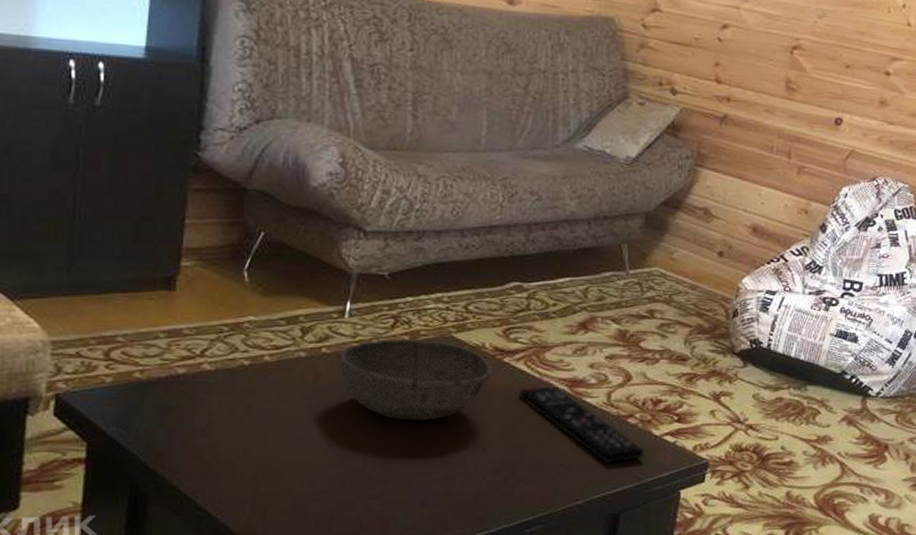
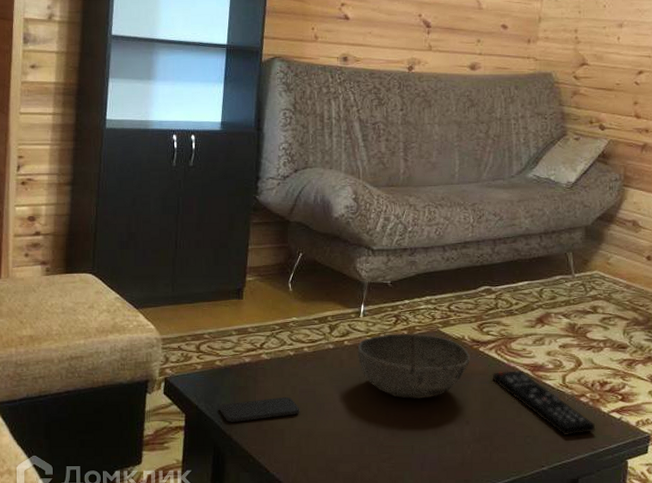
smartphone: none [139,418,257,453] -> present [219,396,300,423]

